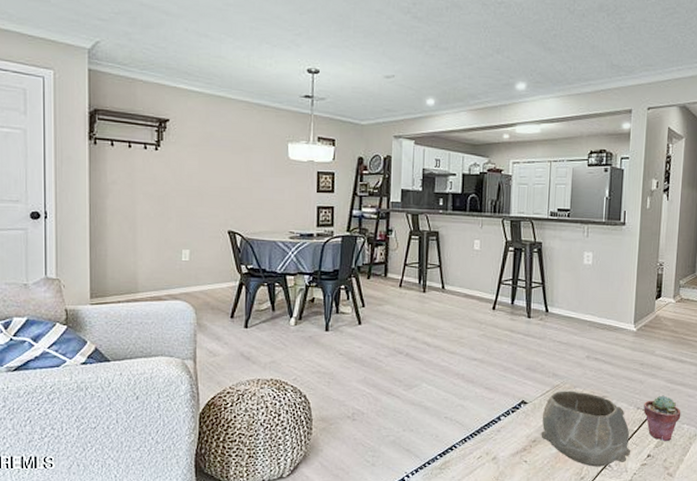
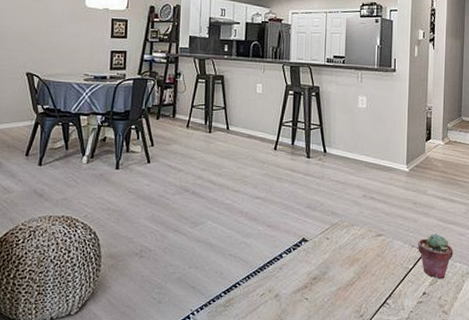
bowl: present [541,391,631,467] -> none [321,229,408,305]

